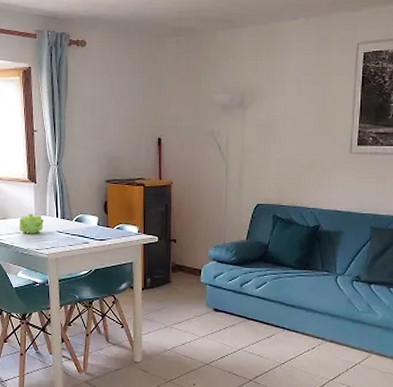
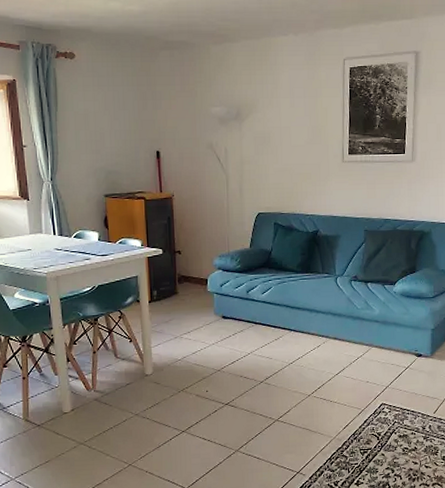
teapot: present [19,214,45,235] -> none [12,232,41,254]

